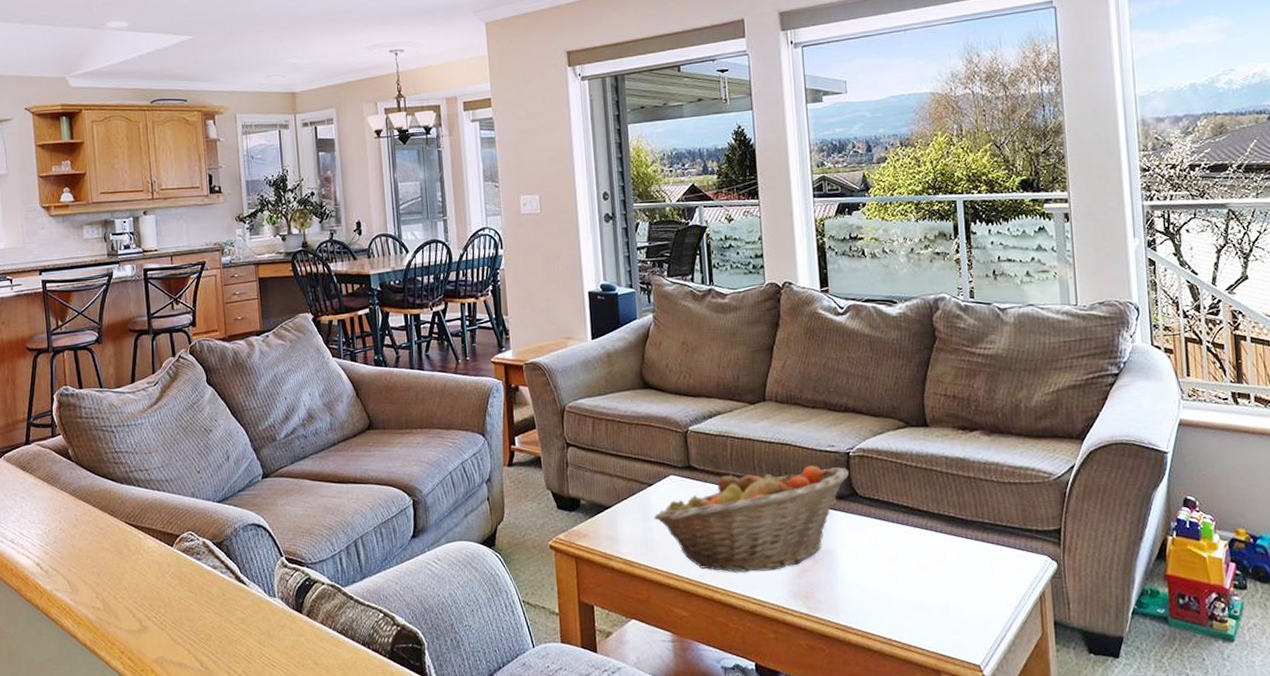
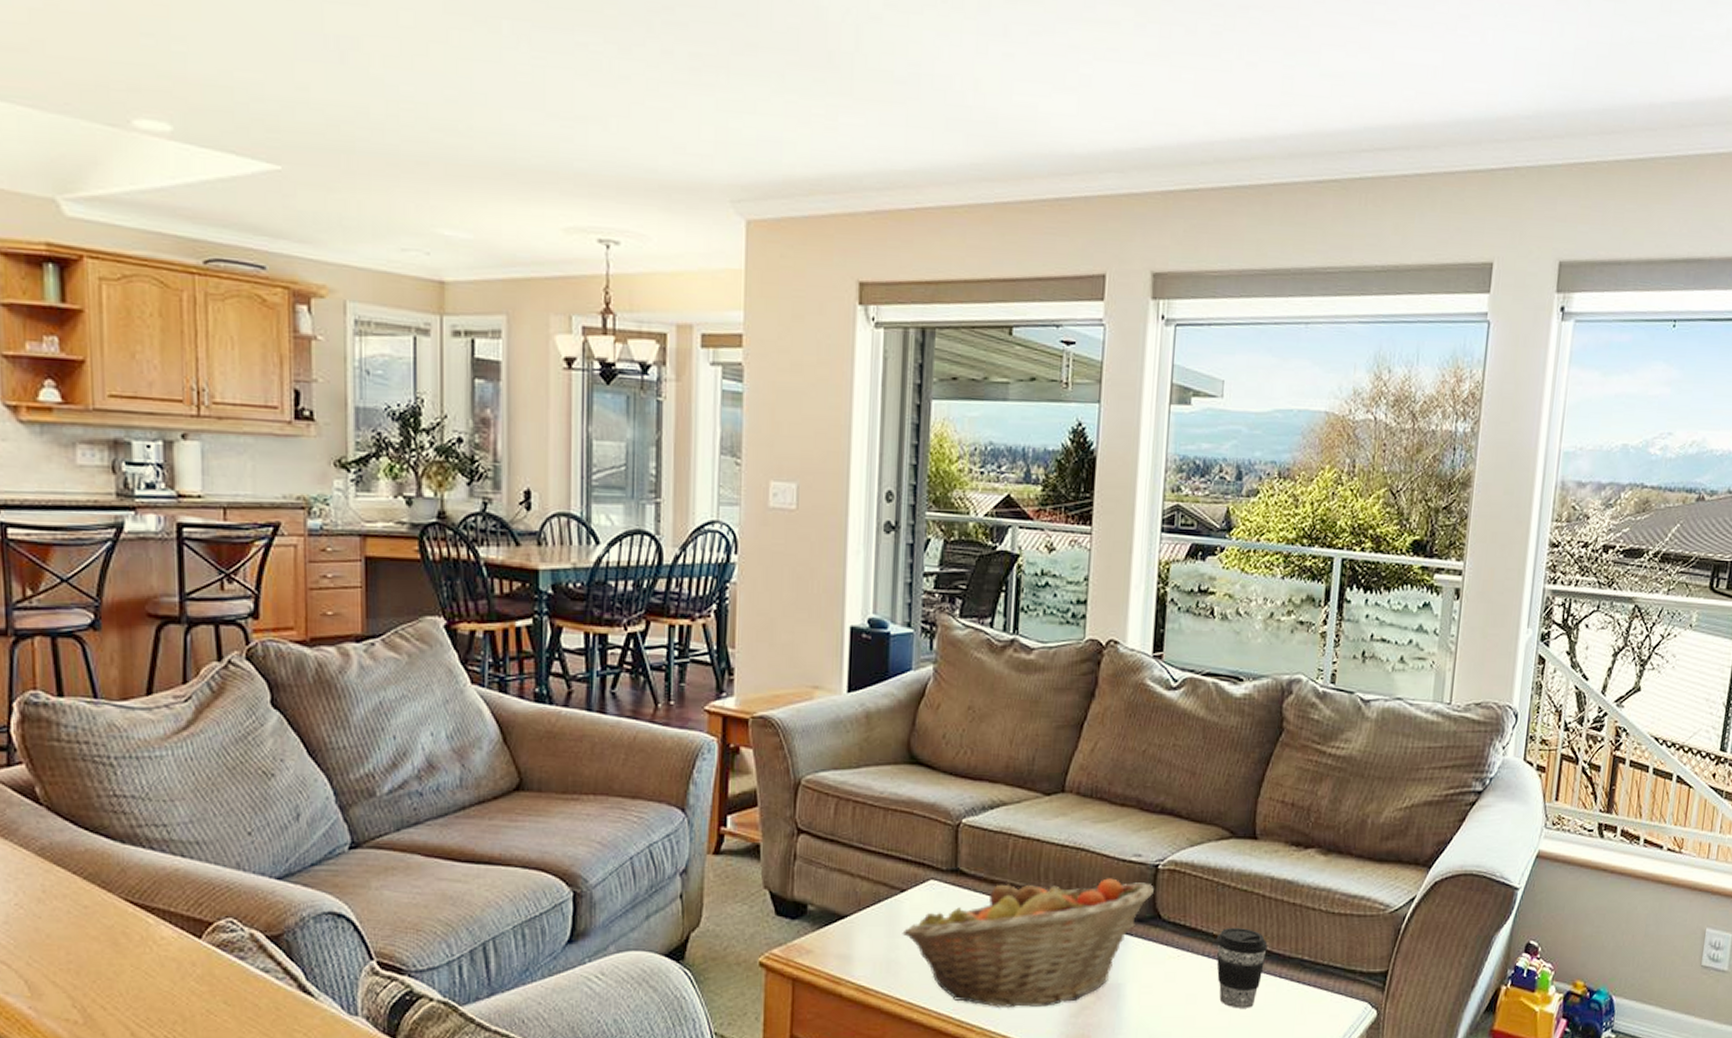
coffee cup: none [906,498,951,566] -> present [1215,927,1268,1008]

